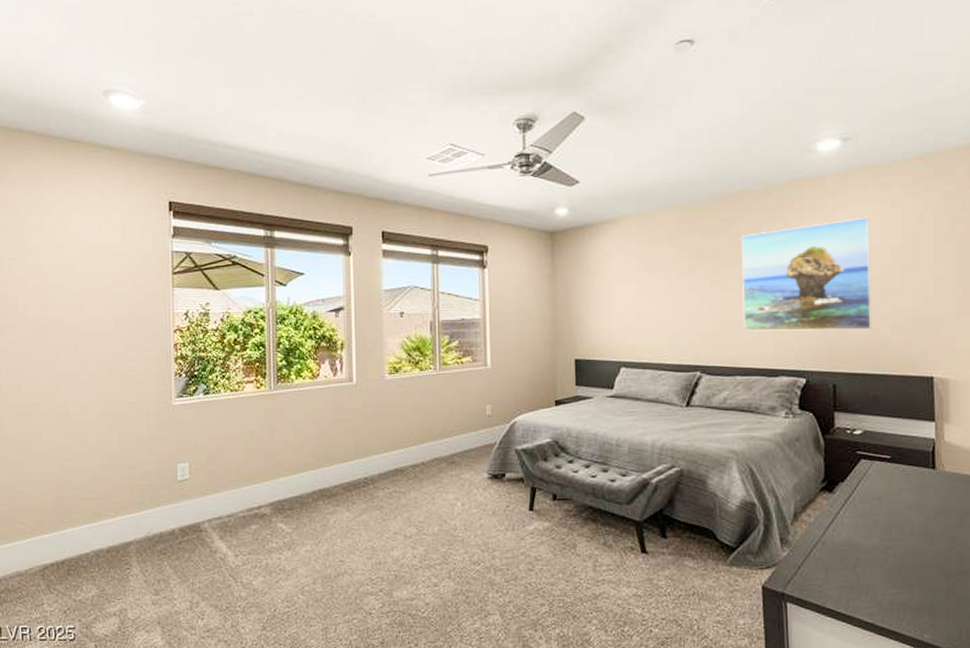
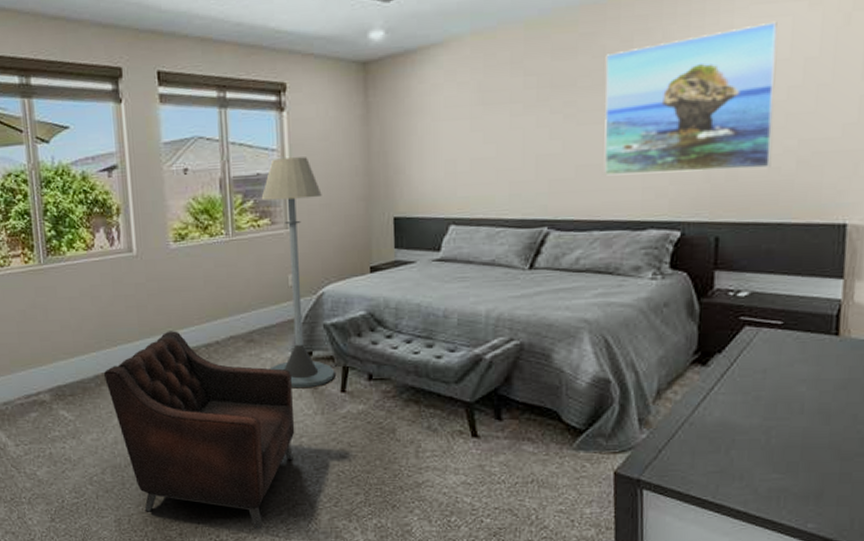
armchair: none [321,452,489,639] -> present [104,331,295,530]
floor lamp: none [465,306,525,507] -> present [261,157,335,389]

